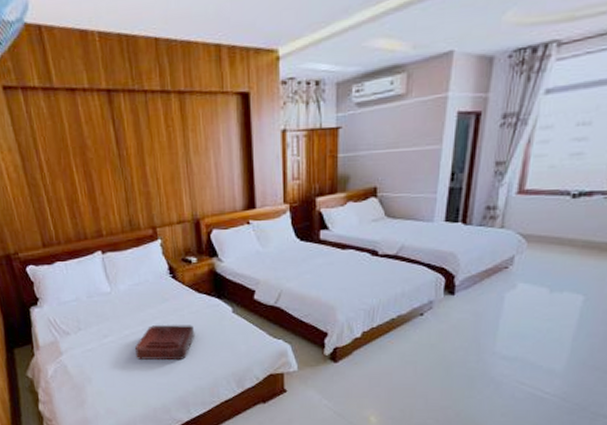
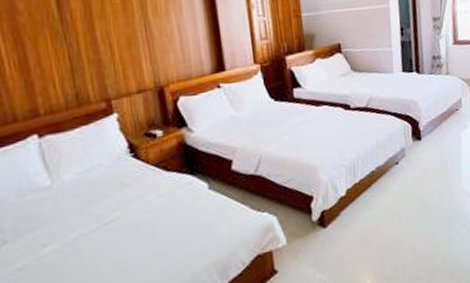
decorative tray: present [135,325,195,361] -> none [87,211,166,269]

